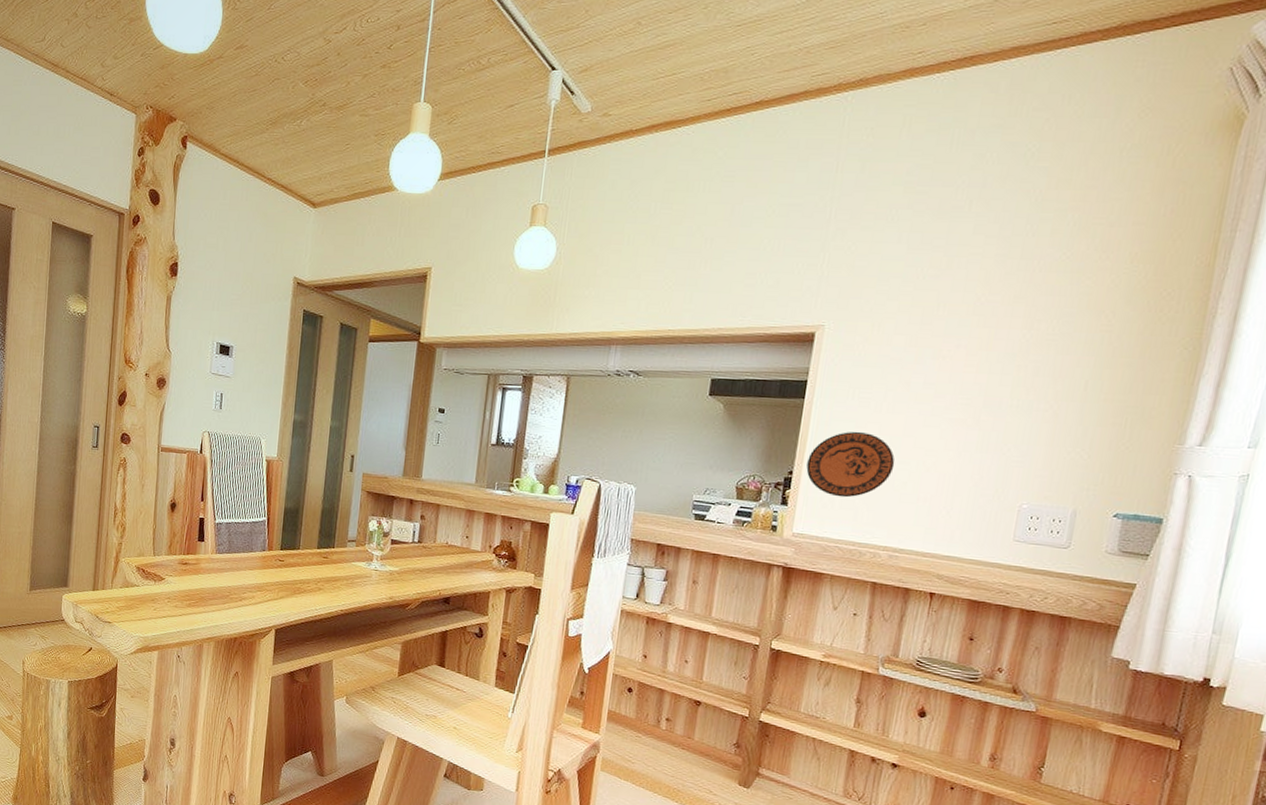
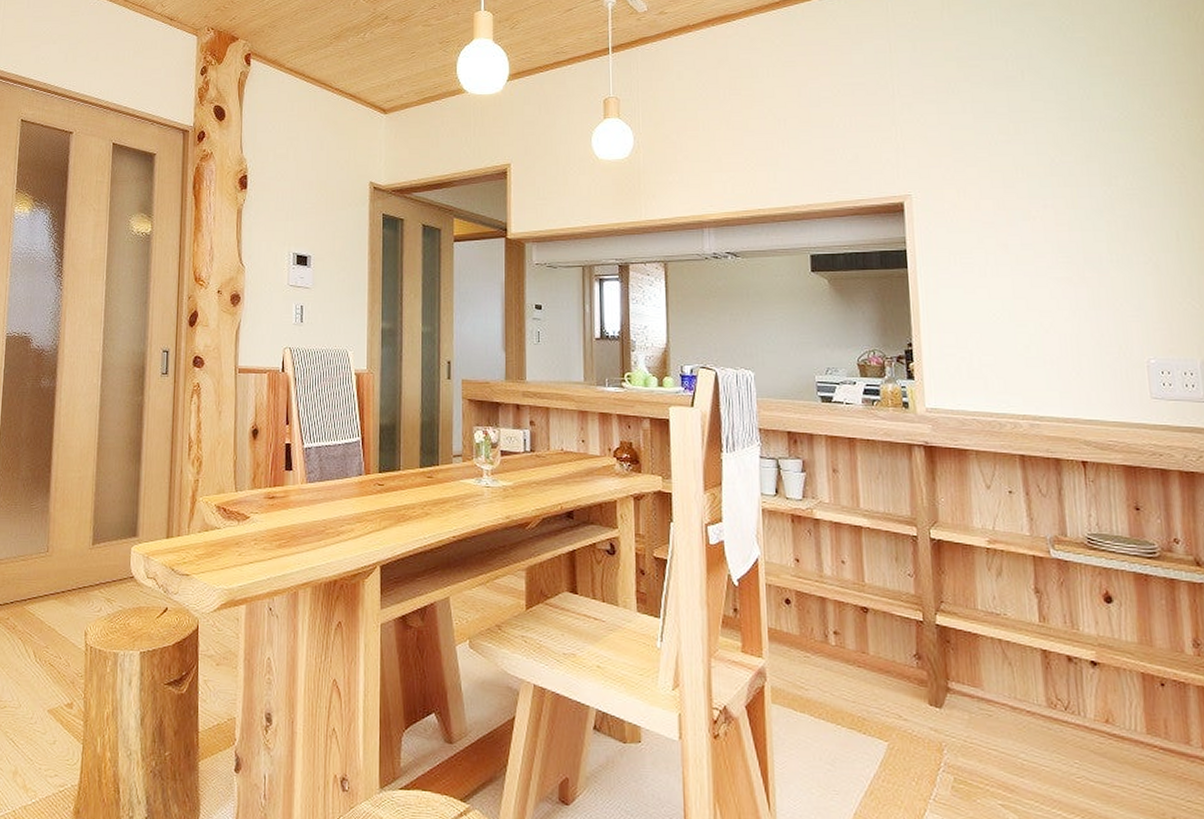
decorative plate: present [806,431,895,498] -> none [924,297,1013,366]

